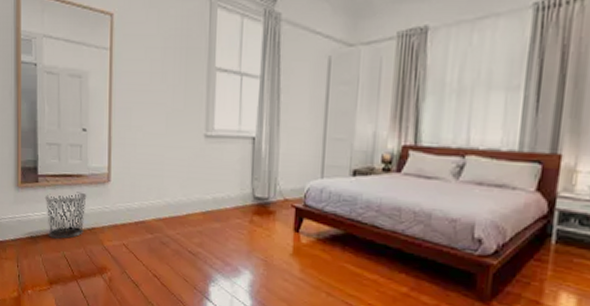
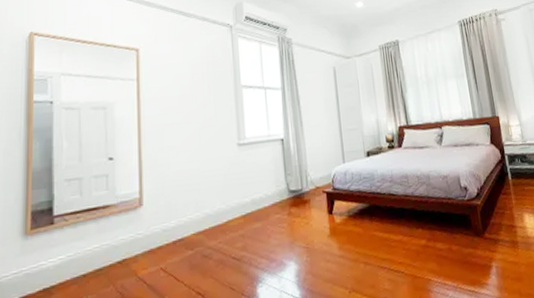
waste bin: present [44,192,87,239] -> none [62,223,115,284]

